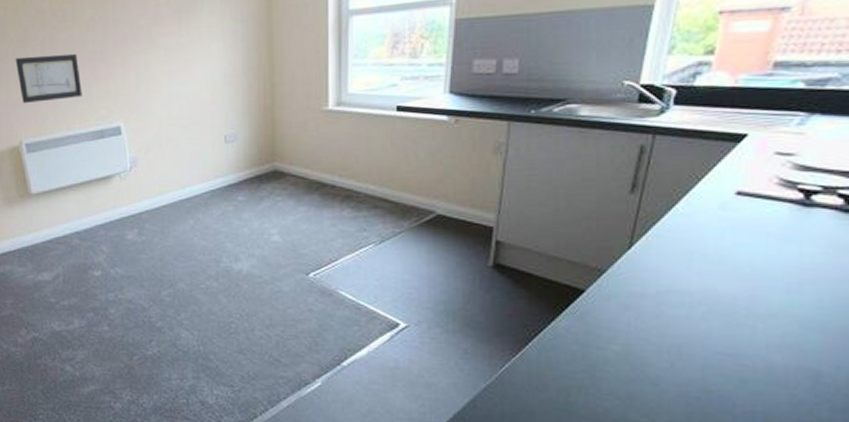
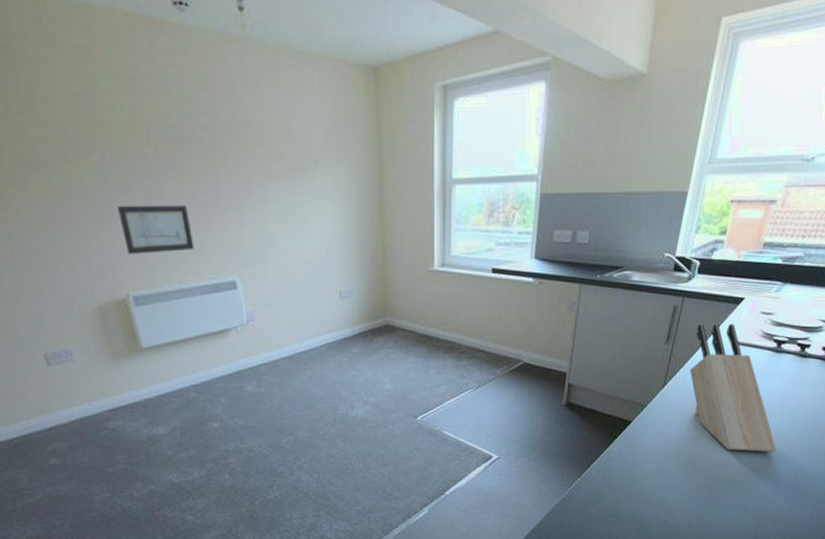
knife block: none [667,168,813,342] -> present [689,324,777,452]

